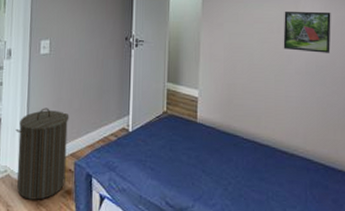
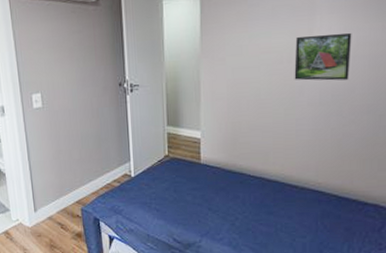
laundry hamper: present [15,108,69,200] -> none [21,160,75,243]

